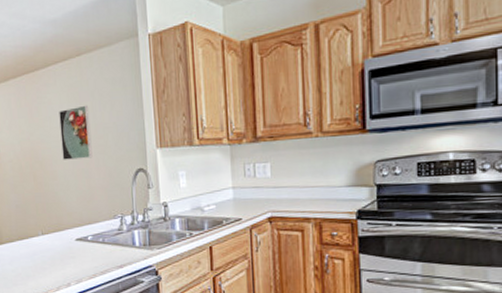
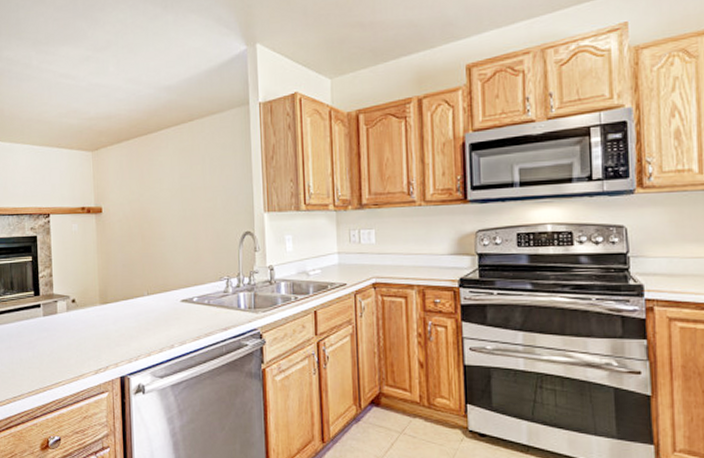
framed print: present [59,105,93,160] -> none [169,168,201,221]

